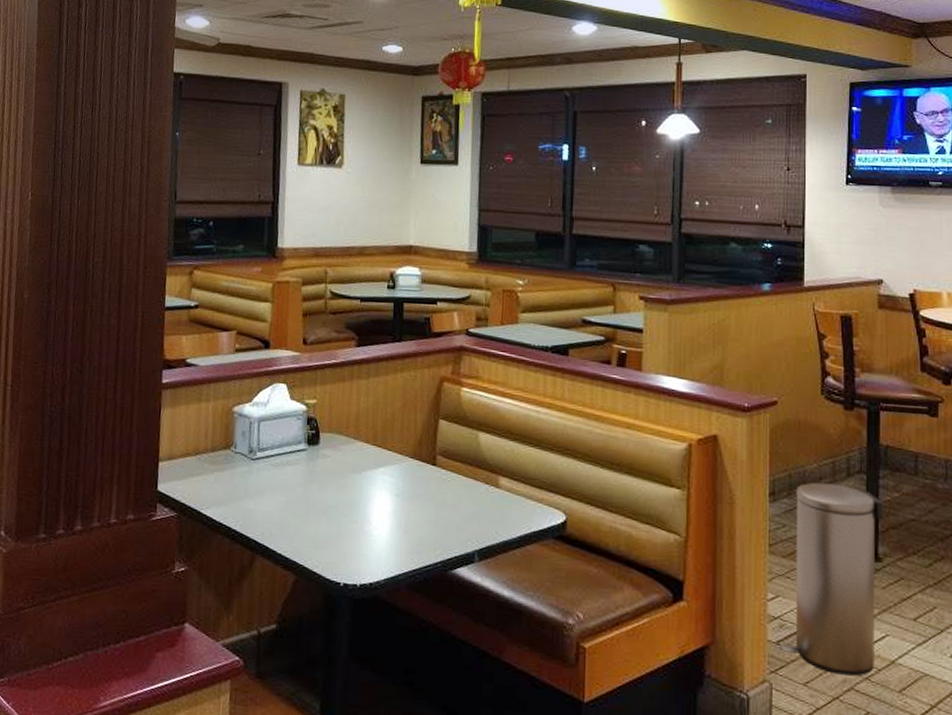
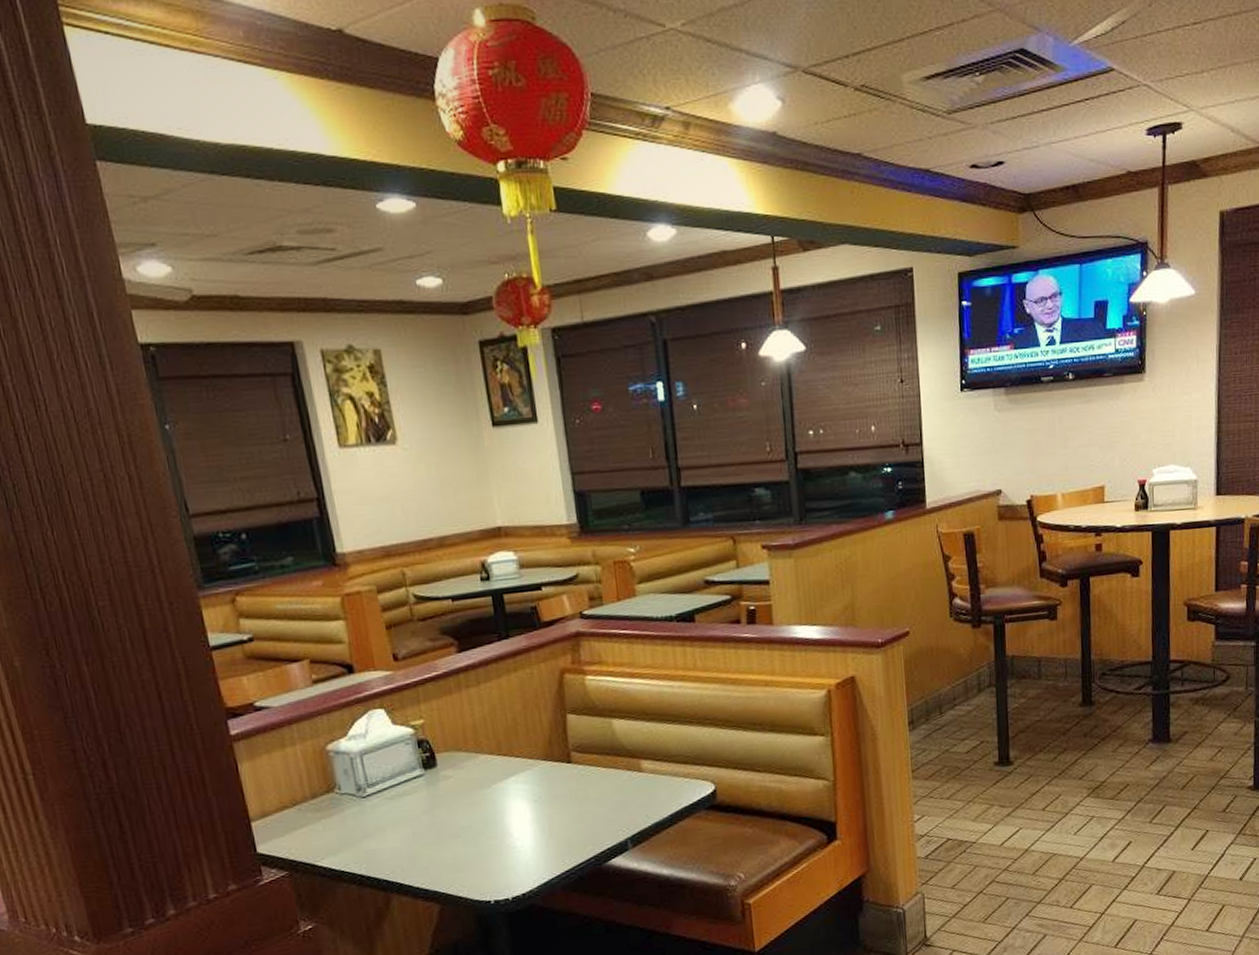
pedal bin: present [780,482,883,676] -> none [928,701,1012,872]

